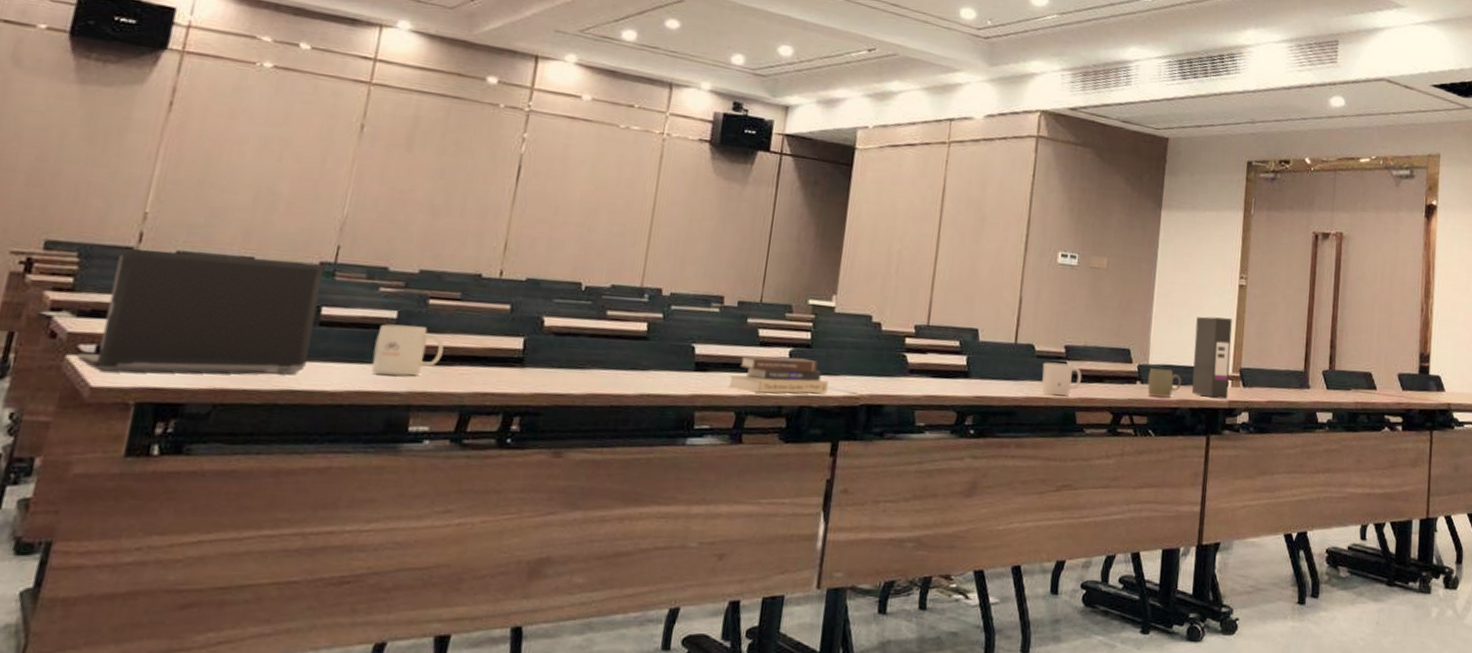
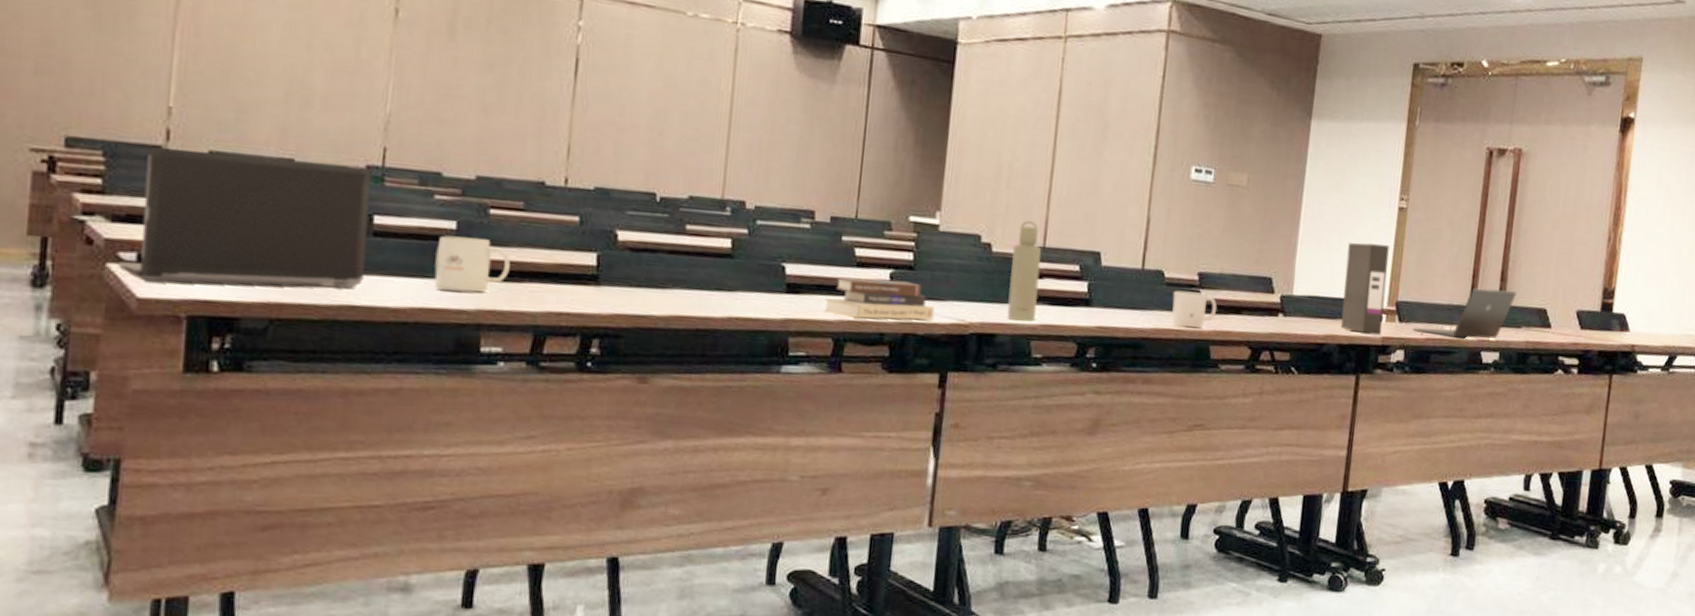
bottle: none [893,301,926,393] -> present [1006,220,1042,322]
mug: present [1147,368,1182,398] -> none [1290,299,1330,333]
laptop: none [1255,355,1345,401] -> present [1413,287,1517,339]

